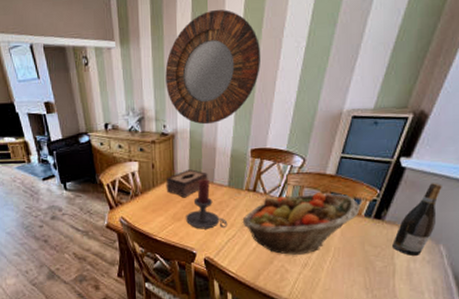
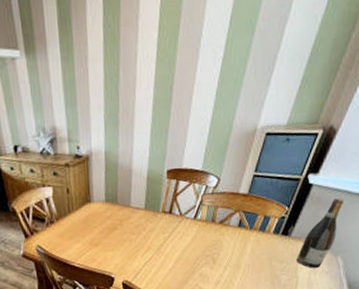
home mirror: present [165,9,261,125] -> none [76,12,178,145]
tissue box: present [165,169,208,198] -> none [81,193,125,223]
candle holder: present [186,179,228,229] -> none [103,202,145,254]
fruit basket: present [242,193,360,255] -> none [159,212,269,274]

